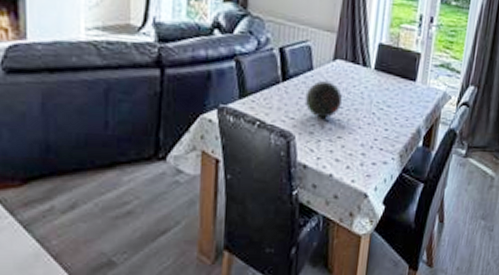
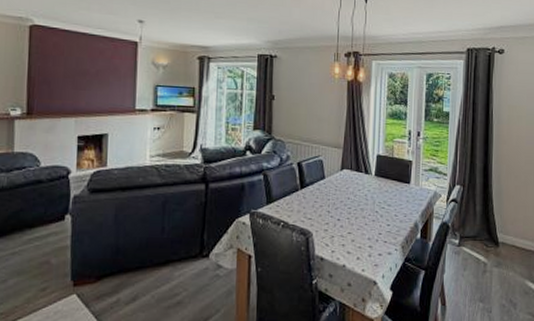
decorative orb: present [305,81,343,119] -> none [319,187,351,218]

